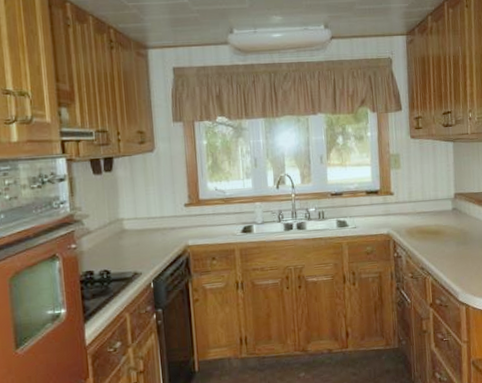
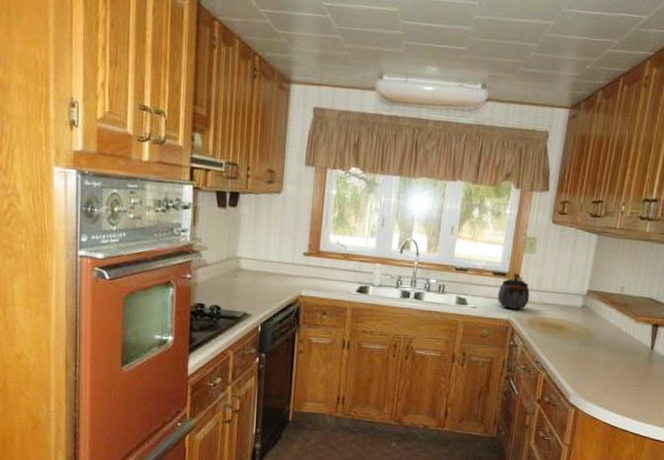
kettle: none [374,189,404,223] -> present [497,273,530,309]

